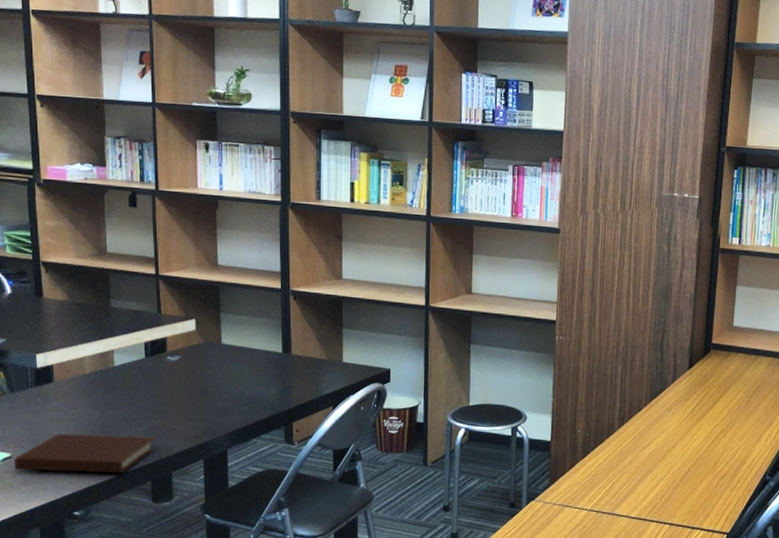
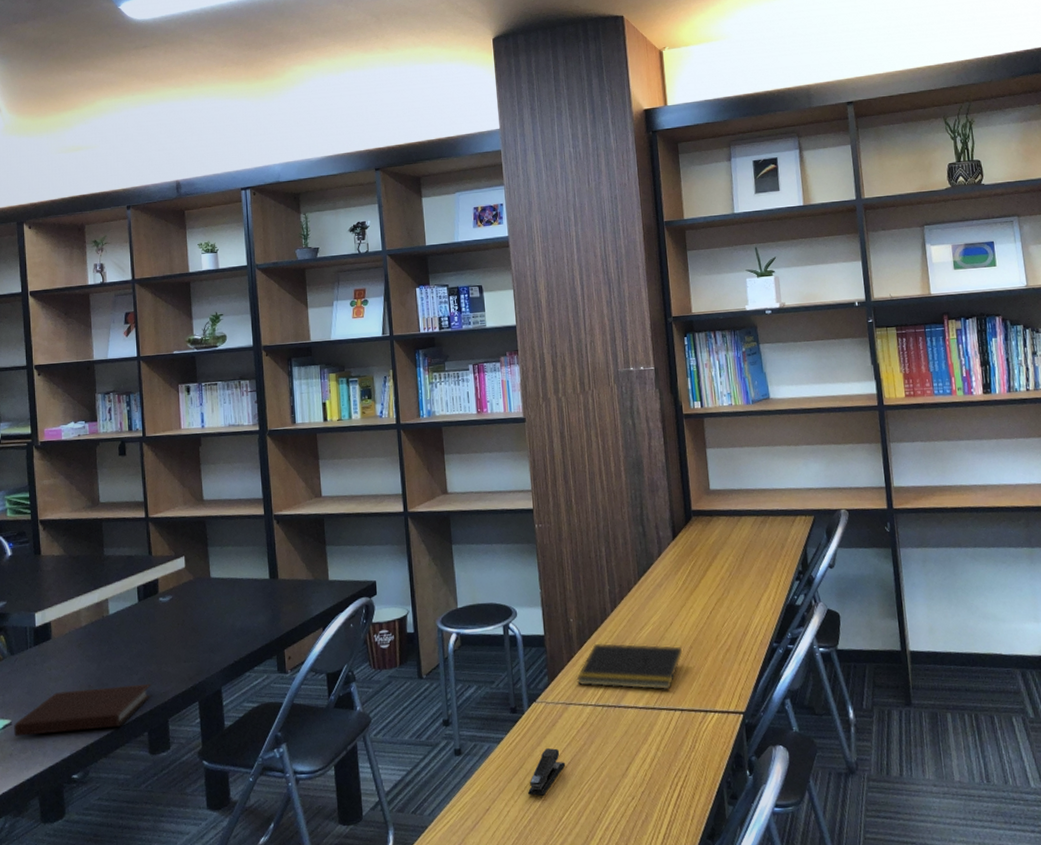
notepad: none [576,455,681,505] -> present [576,642,683,690]

